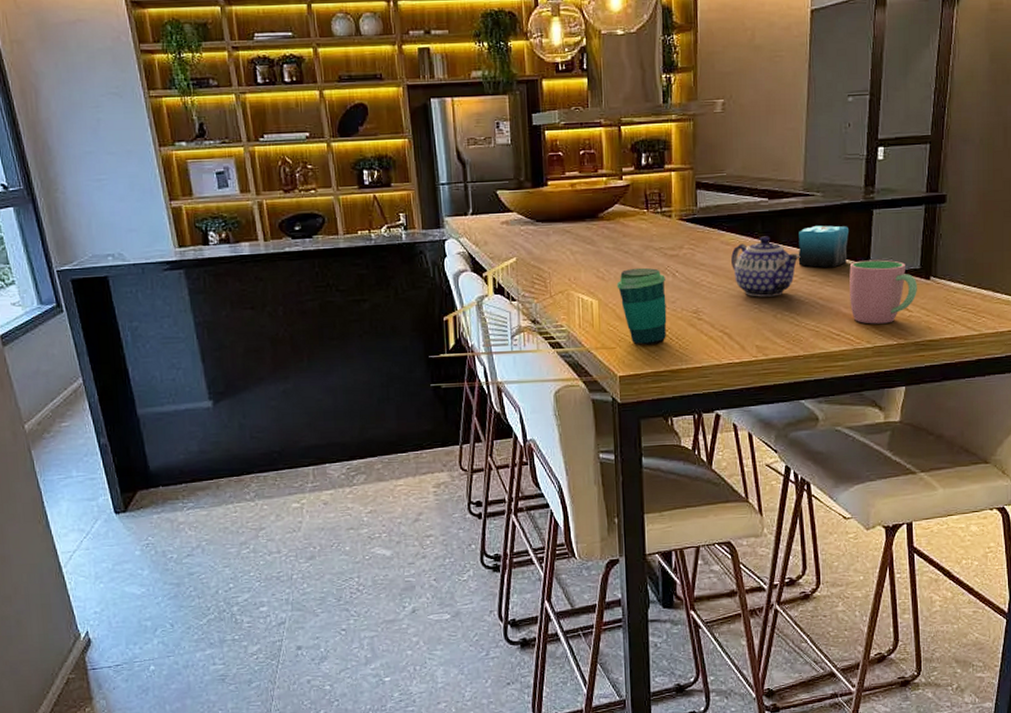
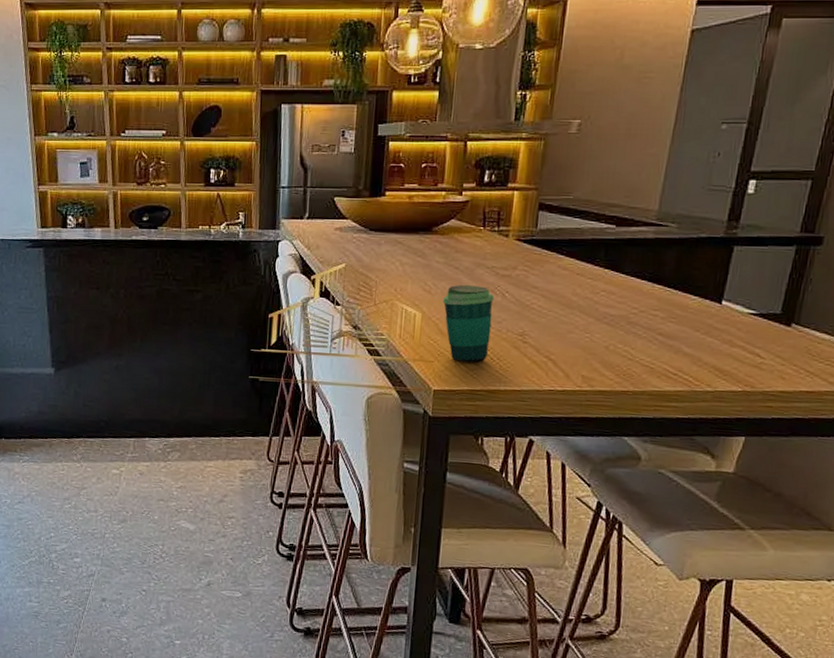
teapot: present [731,236,800,297] -> none [566,264,644,328]
candle: present [798,225,849,268] -> none [640,258,703,304]
cup: present [849,259,917,324] -> none [693,299,775,368]

